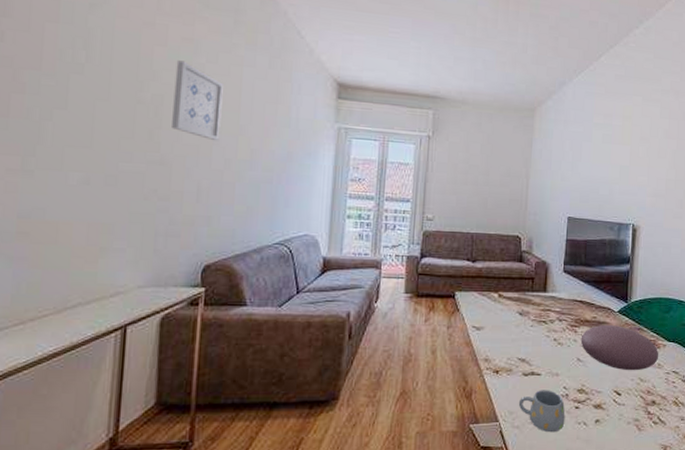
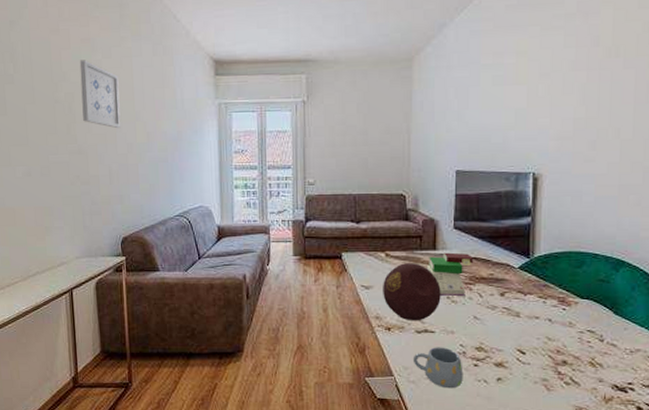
decorative ball: none [493,304,549,364] -> present [383,263,441,321]
book: none [536,295,579,338] -> present [426,252,473,296]
decorative bowl: present [580,325,659,371] -> none [476,282,570,330]

